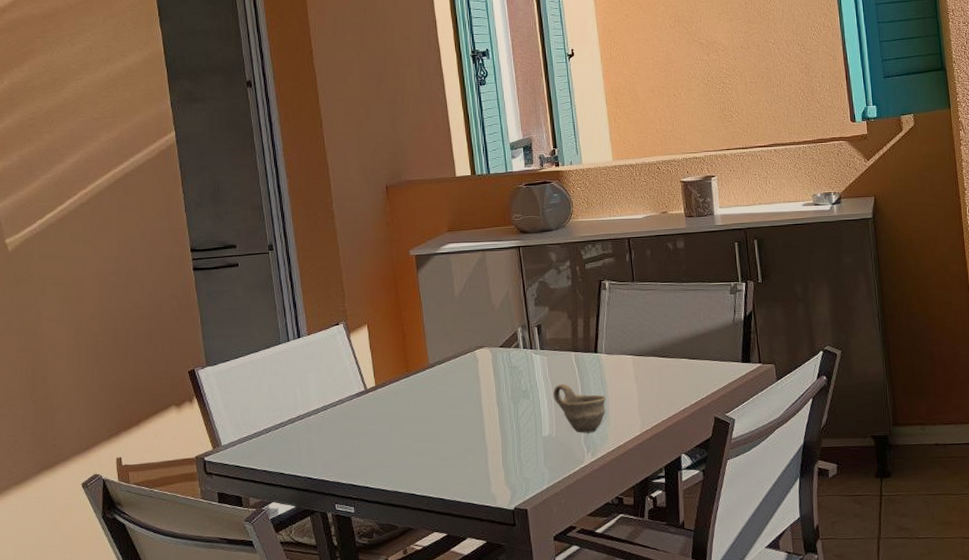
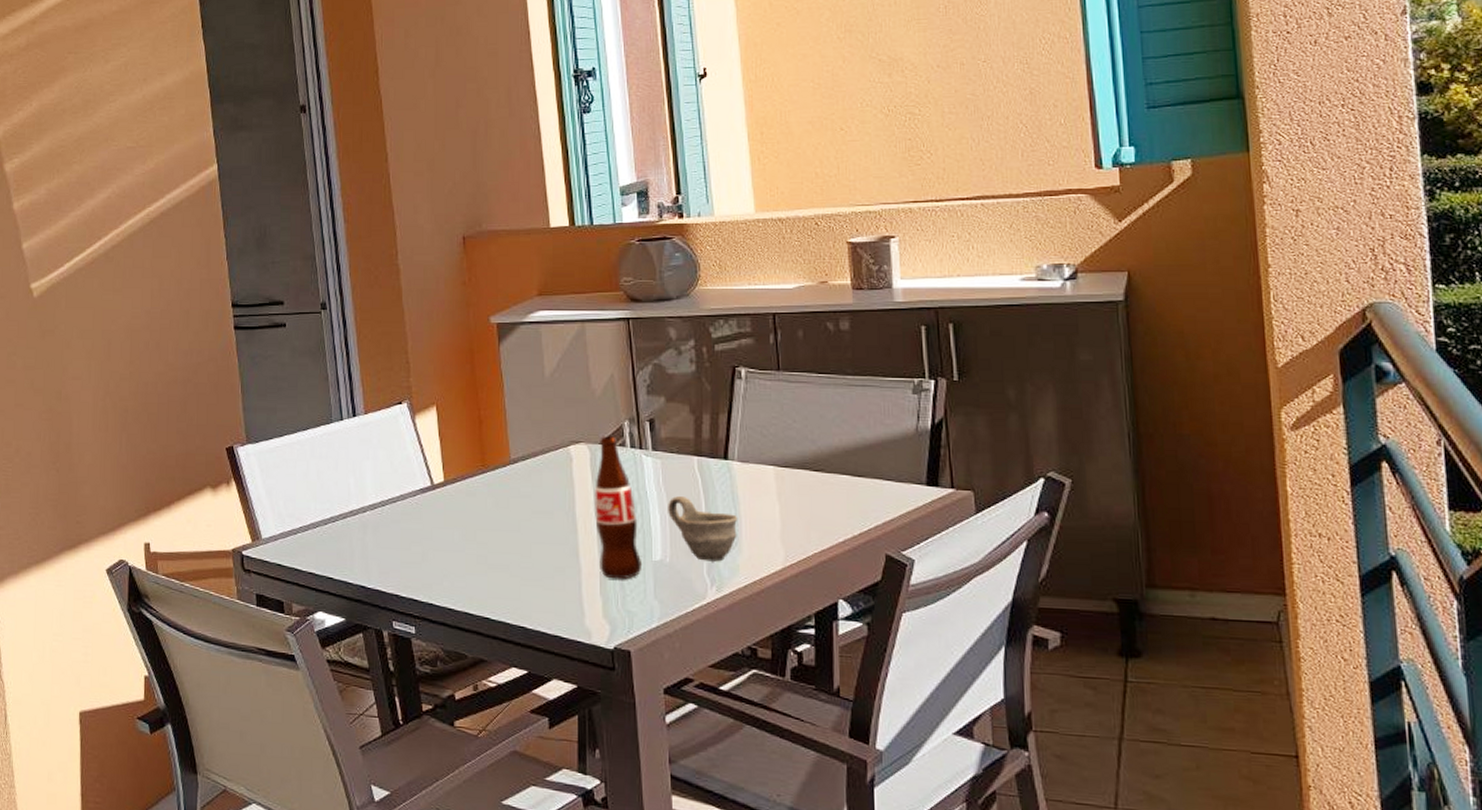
bottle: none [496,340,534,454] -> present [595,436,641,580]

